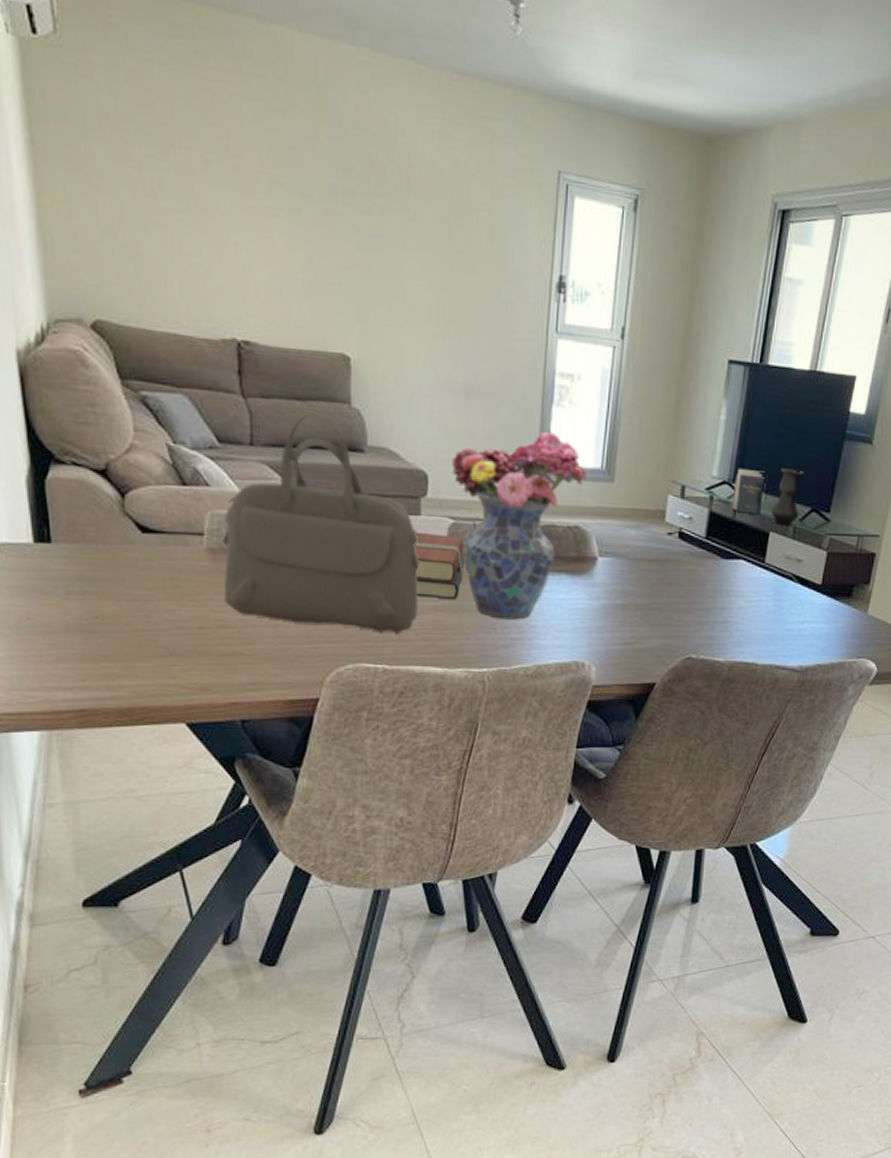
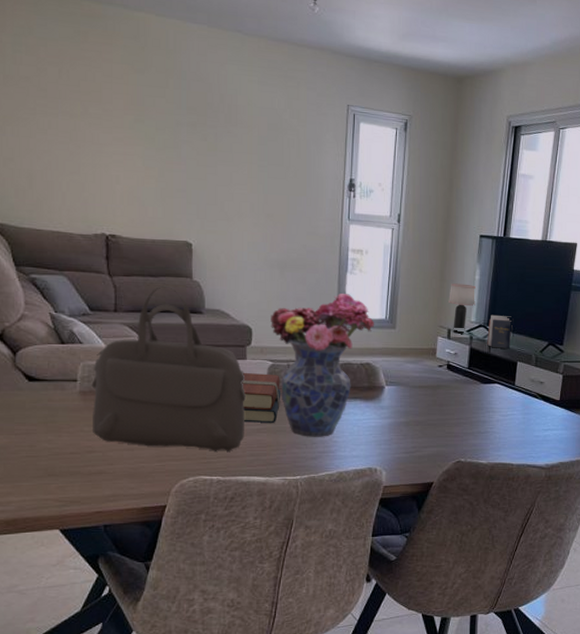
table lamp: none [682,424,721,494] -> present [447,283,477,335]
vase: present [771,468,804,525] -> none [518,313,542,356]

